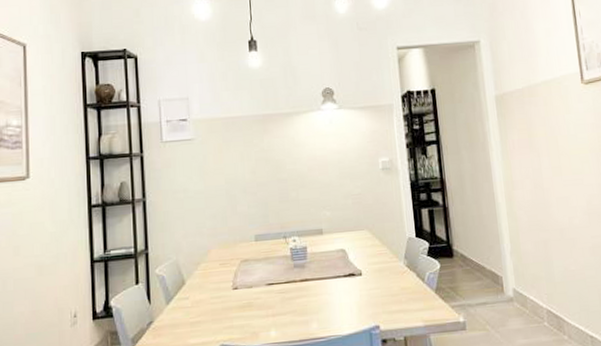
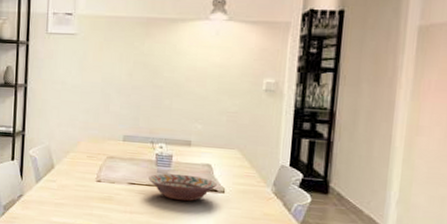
decorative bowl: none [286,263,353,293] -> present [149,173,217,202]

